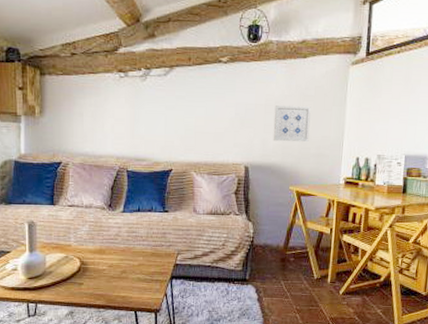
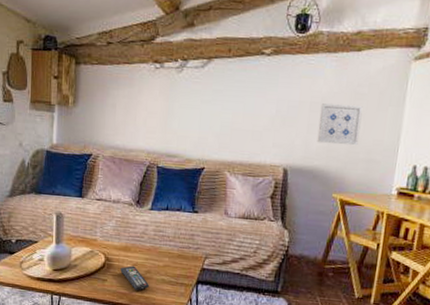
remote control: none [96,267,126,291] -> present [120,265,150,291]

